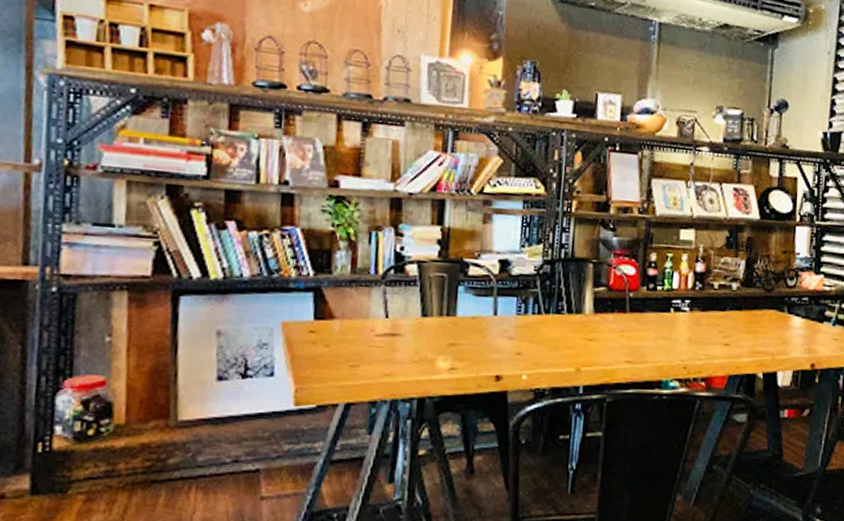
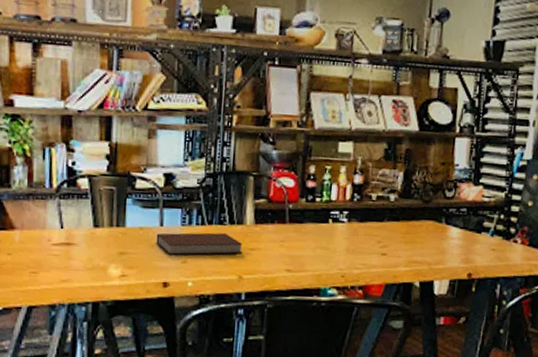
notebook: none [489,322,581,346] -> present [156,232,243,255]

